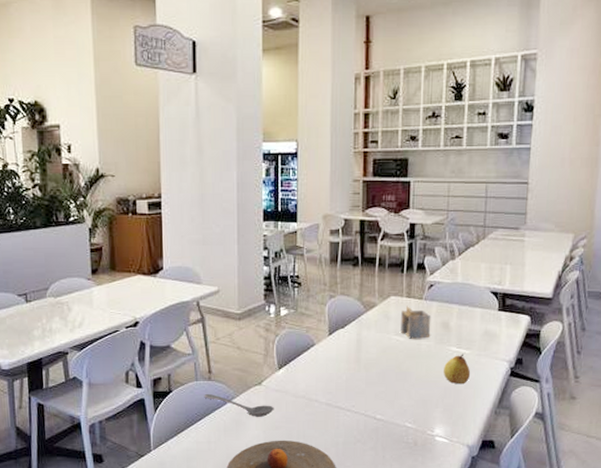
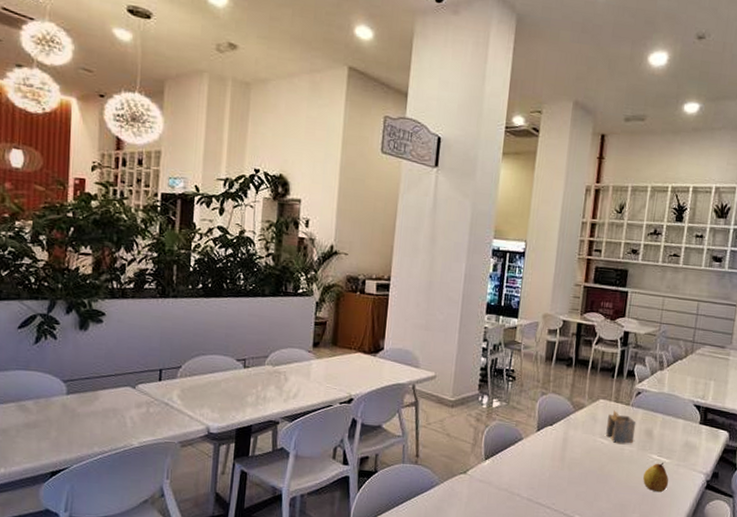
stirrer: present [204,393,274,417] -> none [408,477,476,506]

